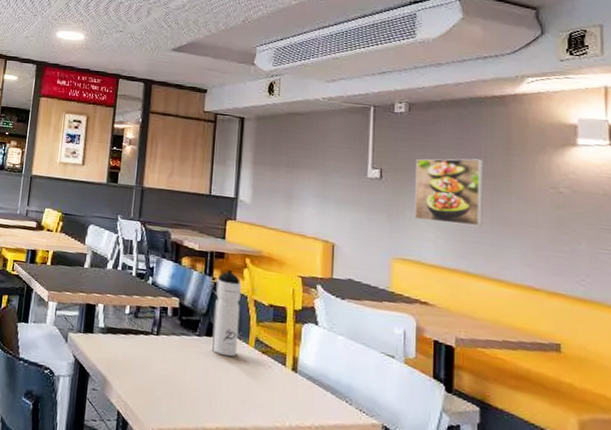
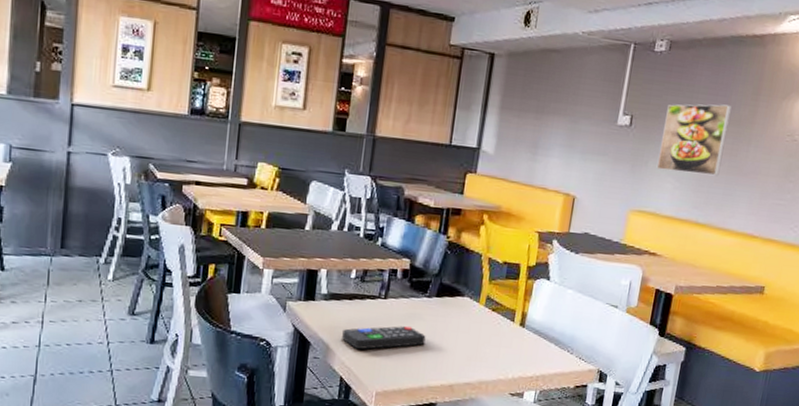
remote control: none [118,362,198,385] -> present [342,325,426,350]
water bottle: present [211,269,242,357] -> none [441,226,477,316]

